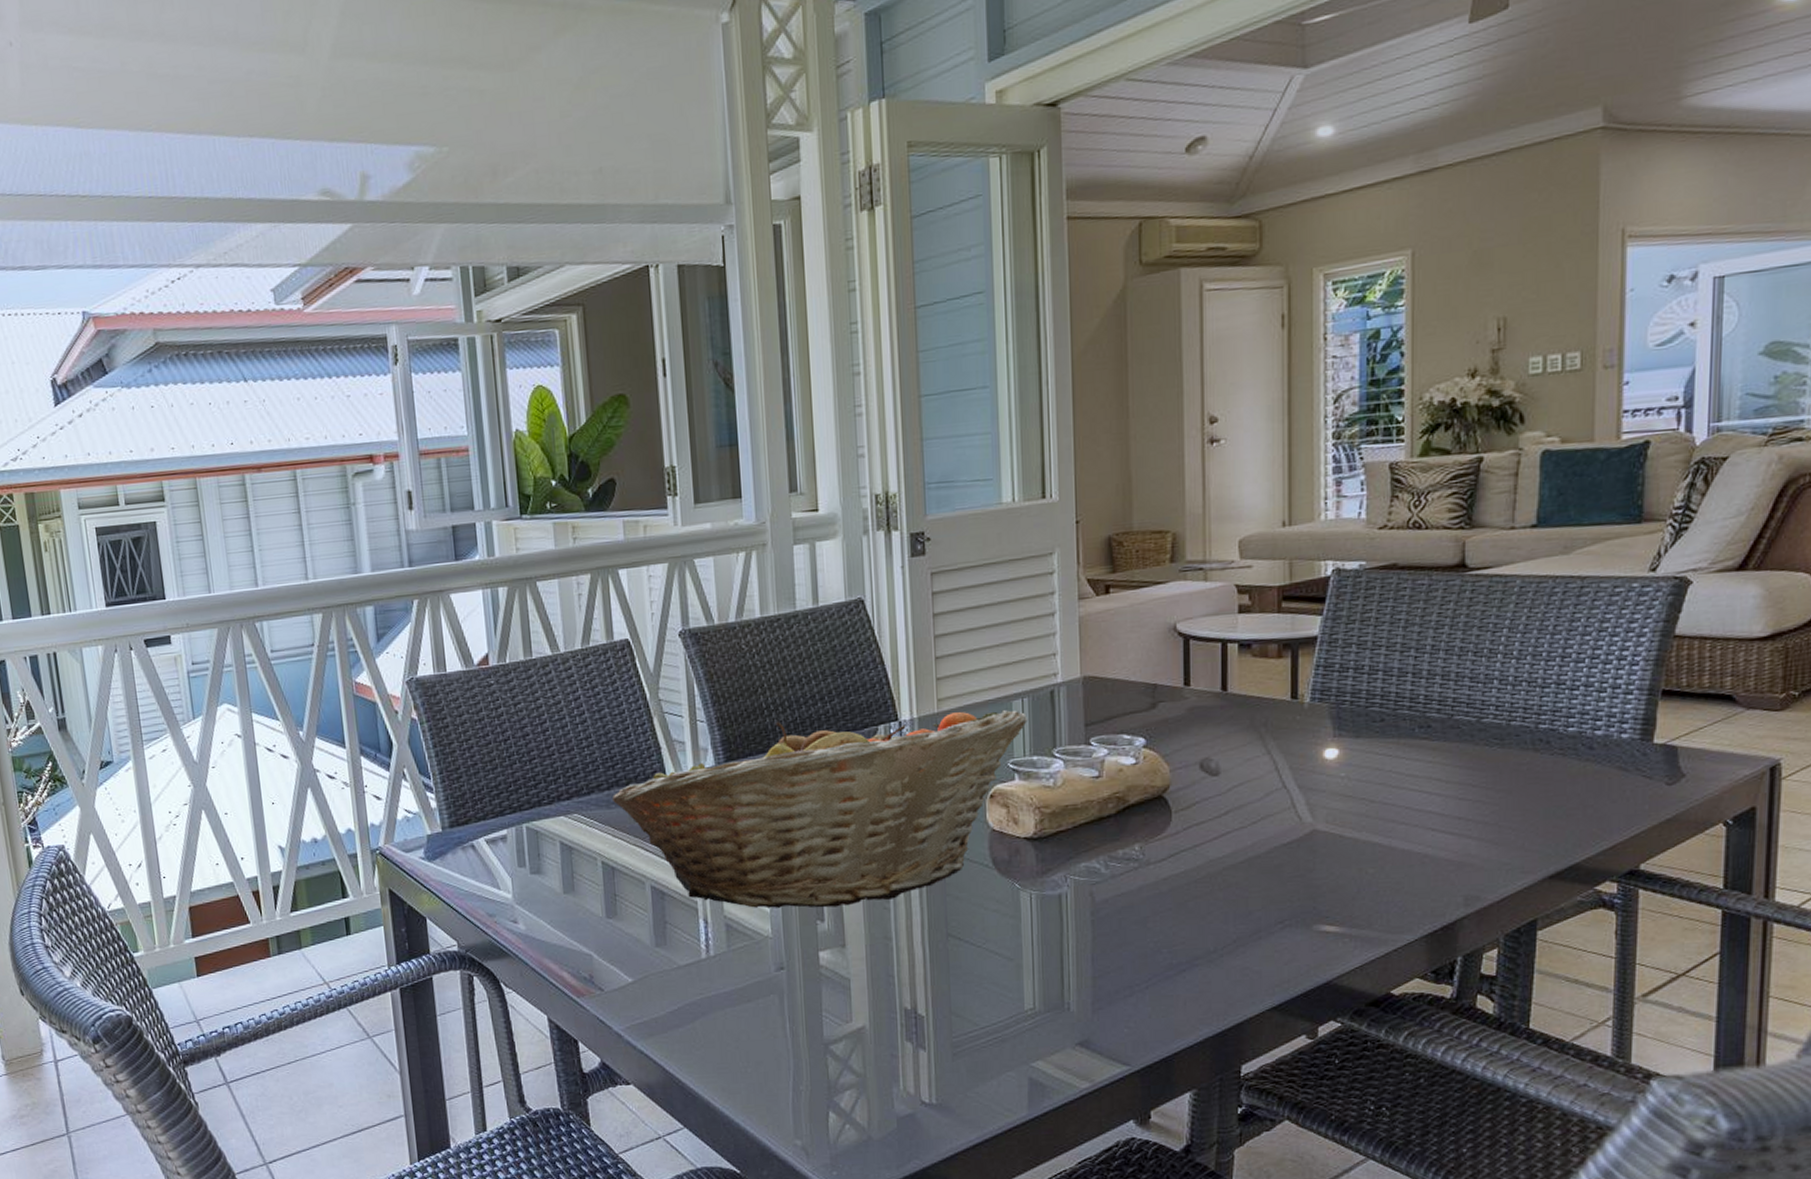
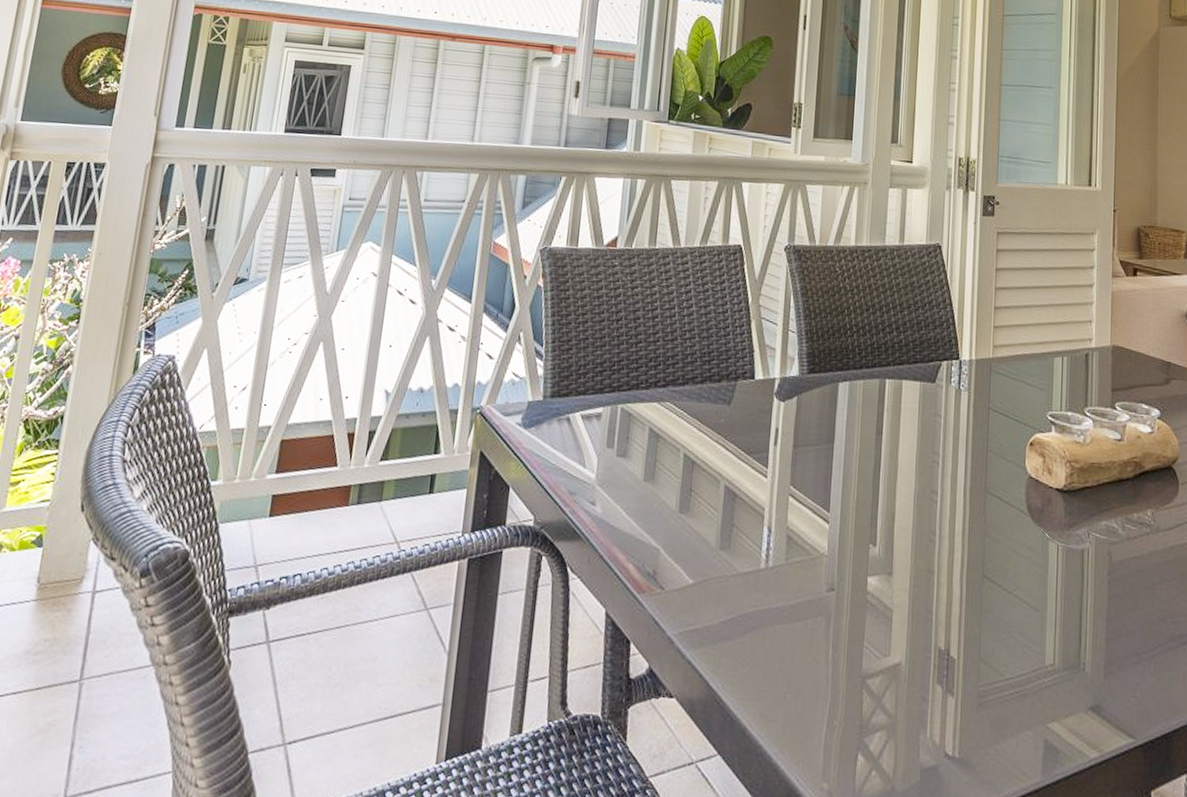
fruit basket: present [611,709,1029,908] -> none [703,342,1067,533]

